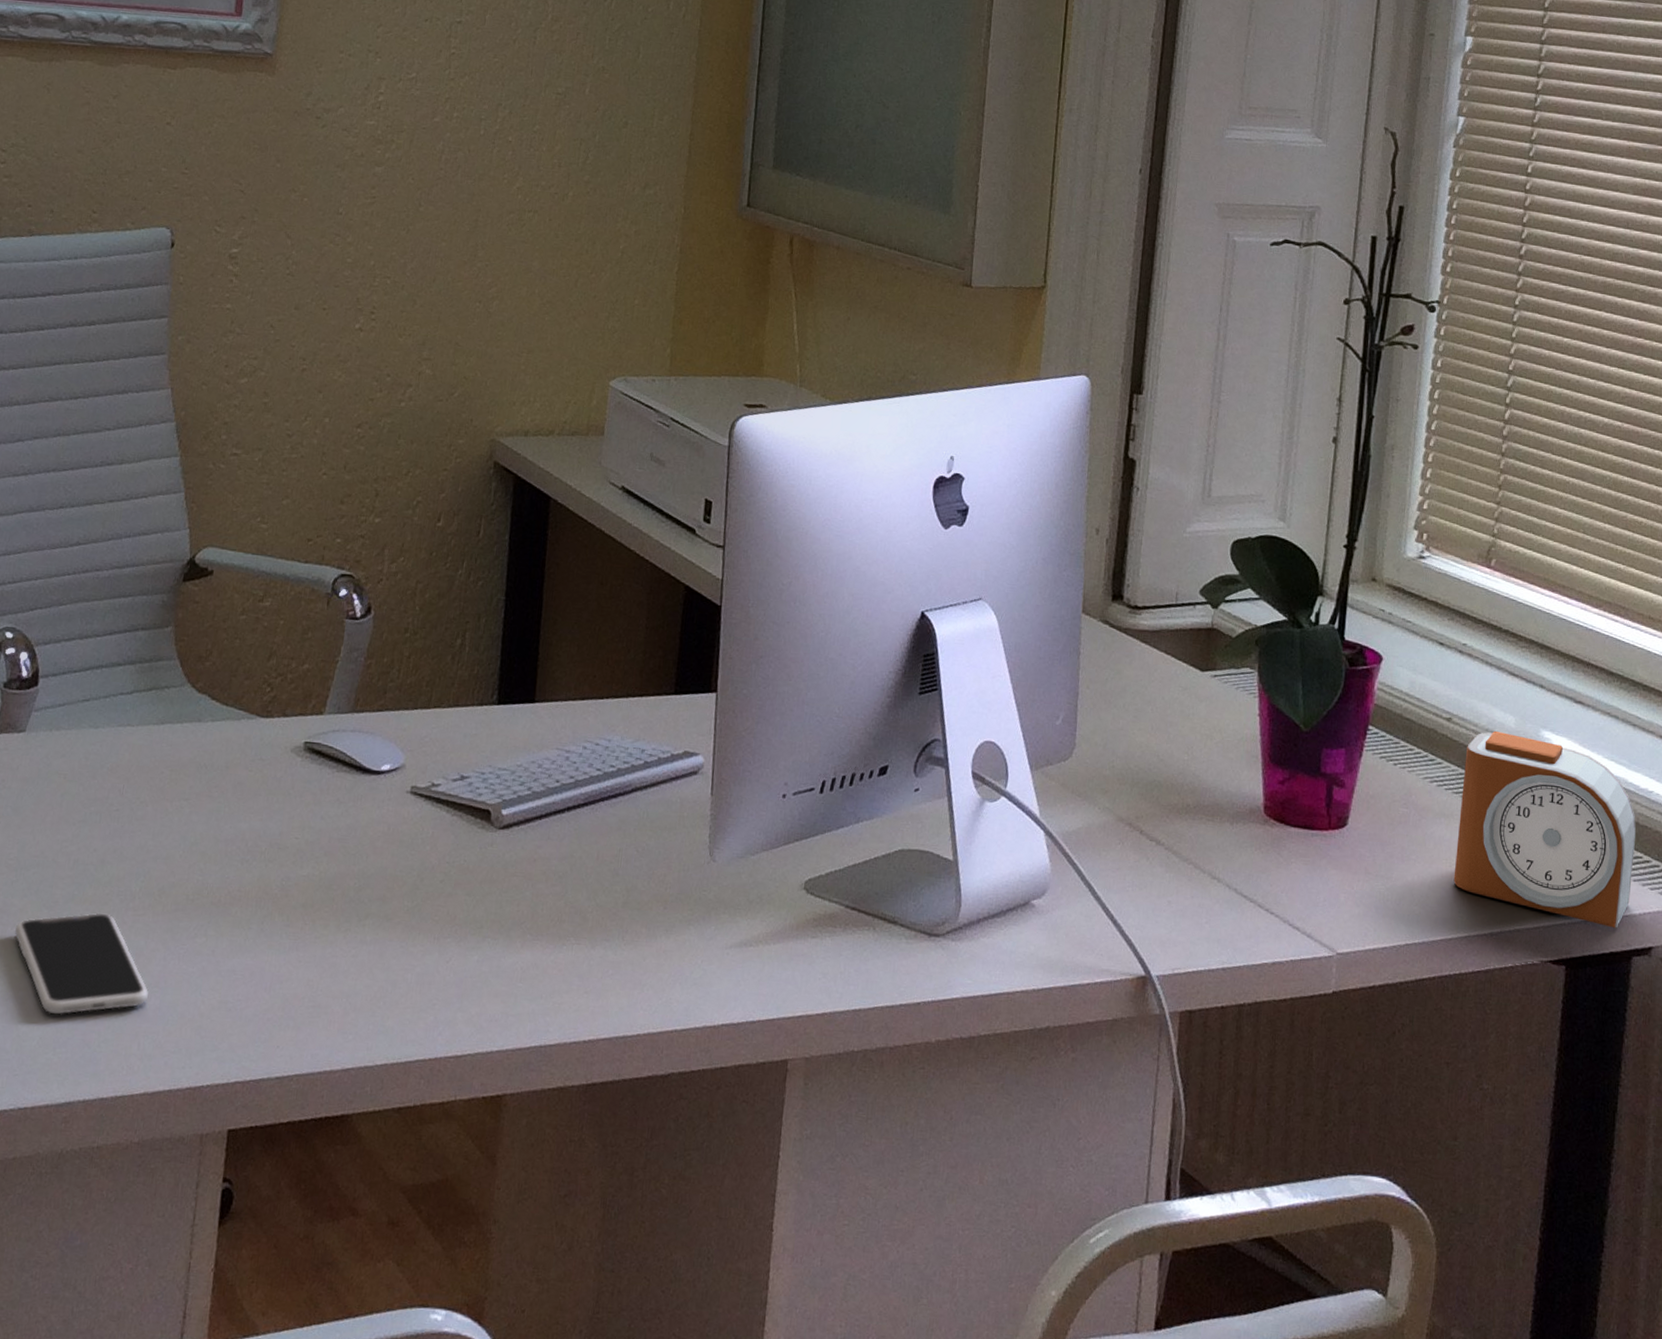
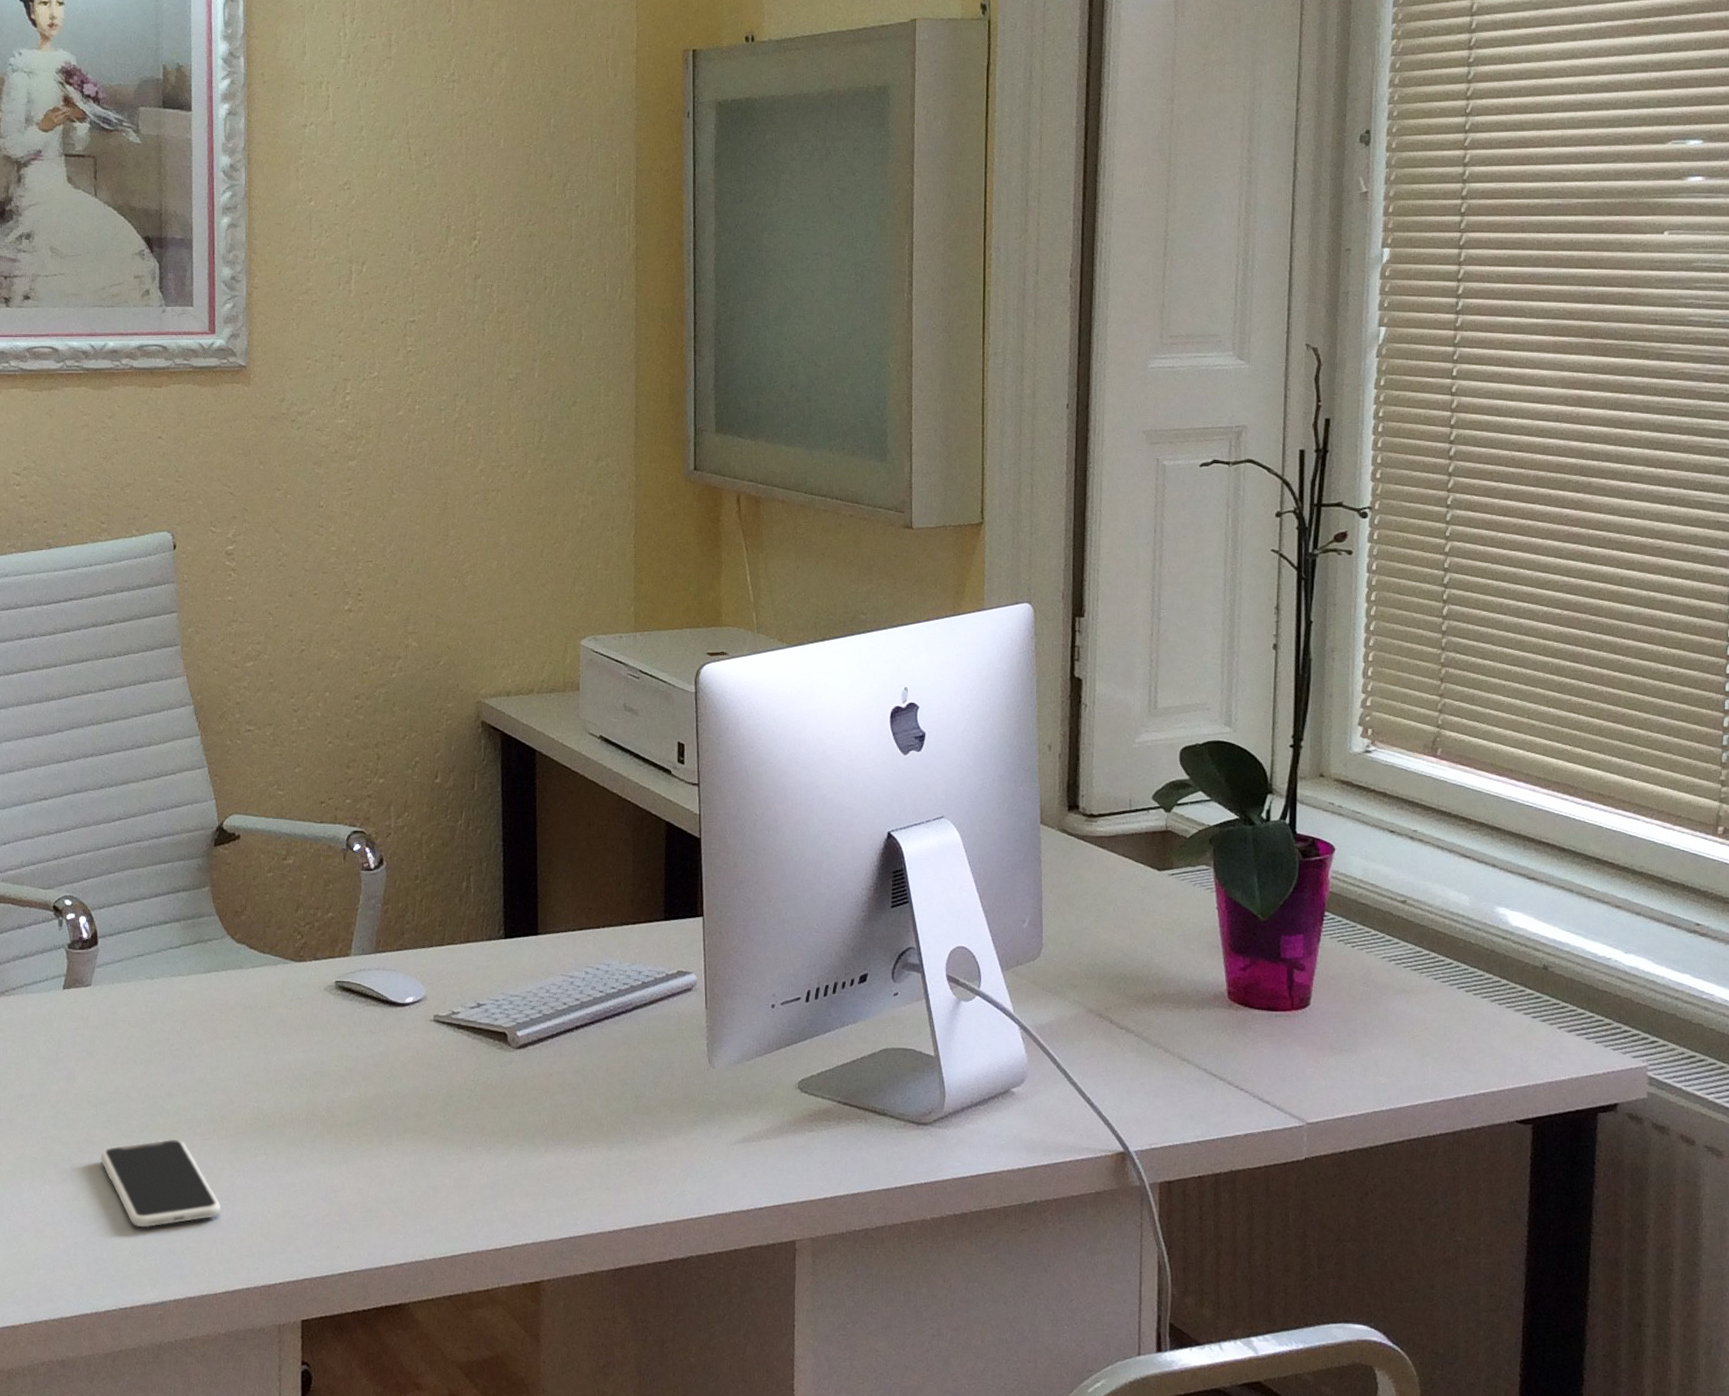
alarm clock: present [1453,730,1637,928] -> none [1417,909,1596,1088]

